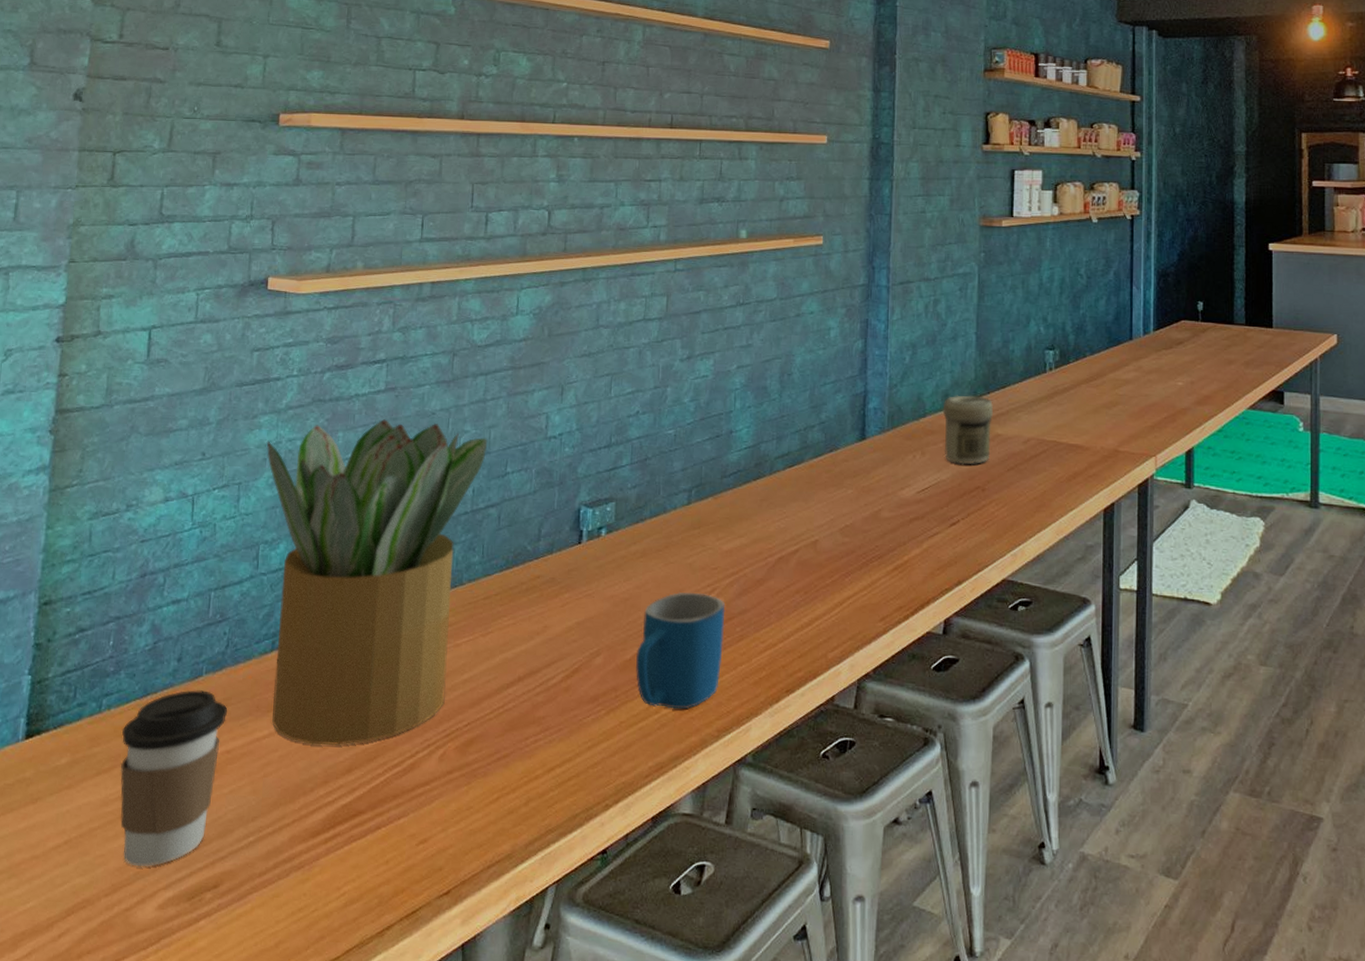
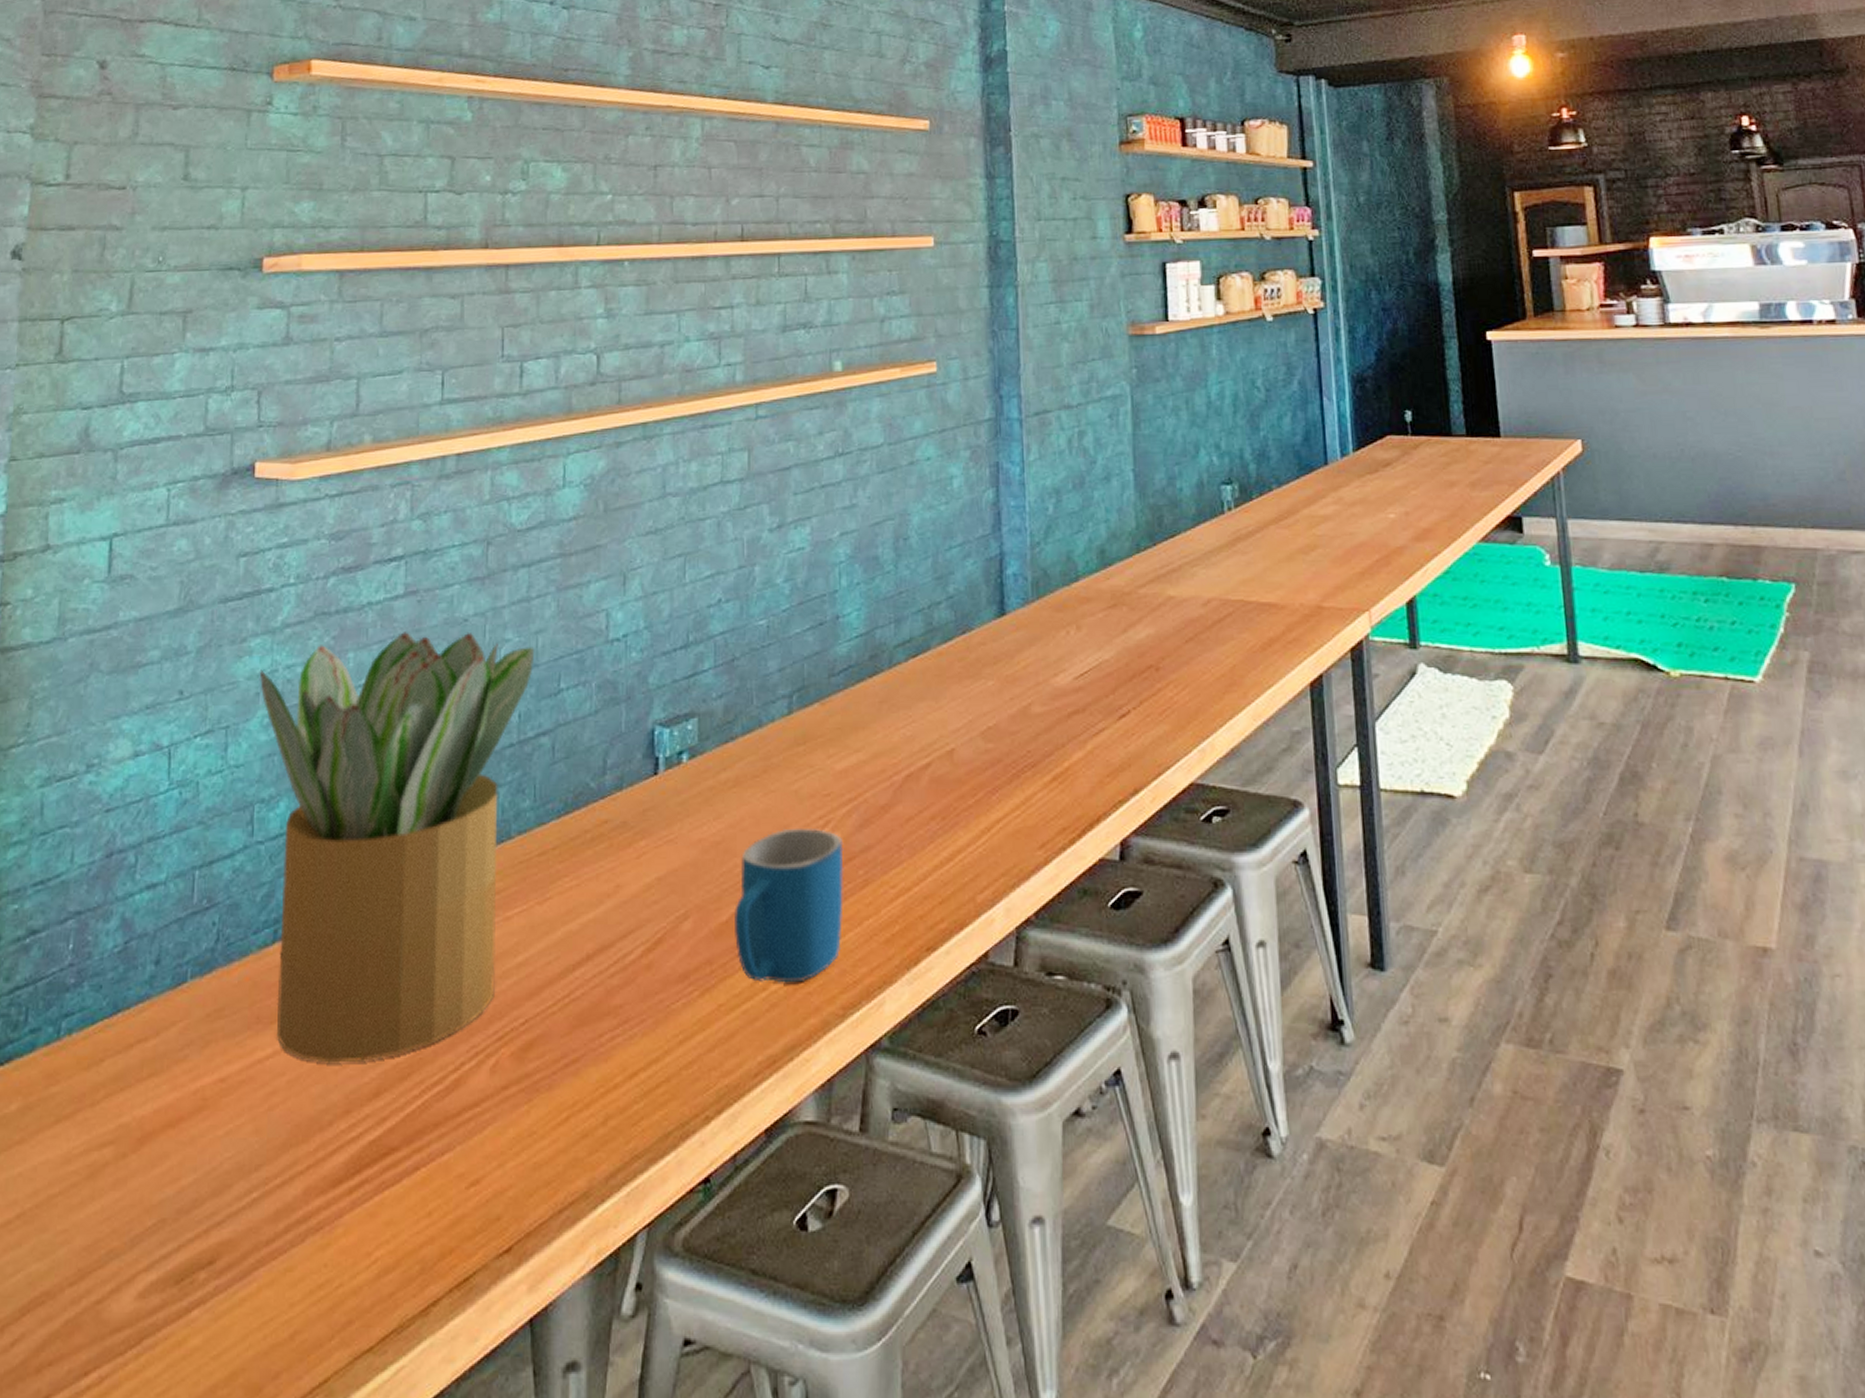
coffee cup: present [120,690,228,866] -> none [85,1001,220,1241]
jar: present [942,395,993,465] -> none [1098,549,1162,639]

